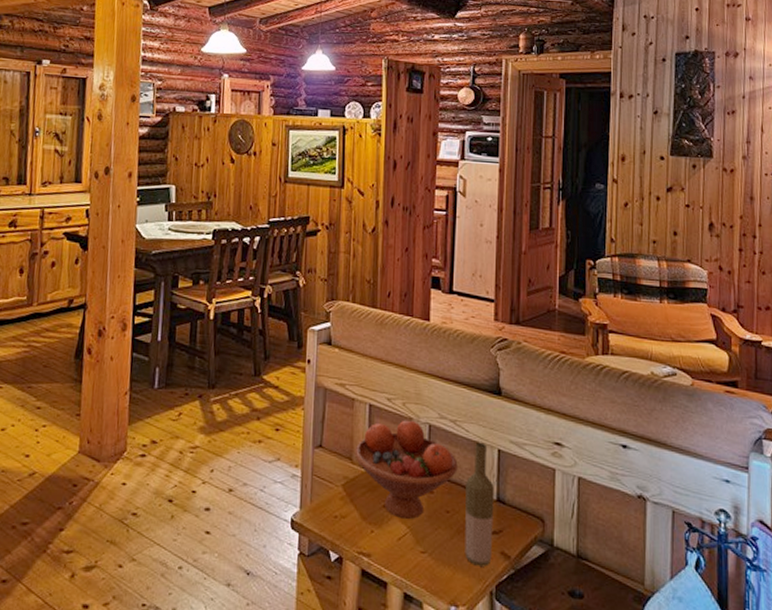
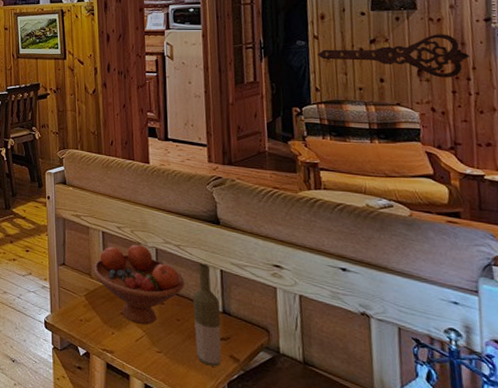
decorative plate: none [614,186,757,235] -> present [316,34,470,78]

